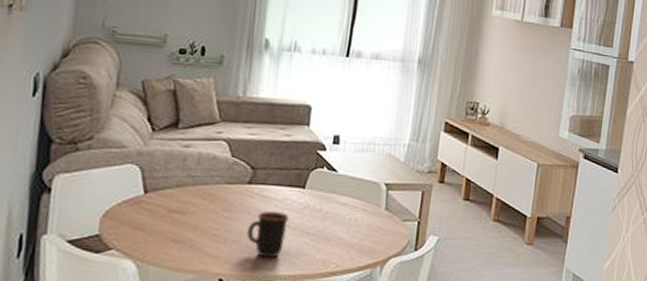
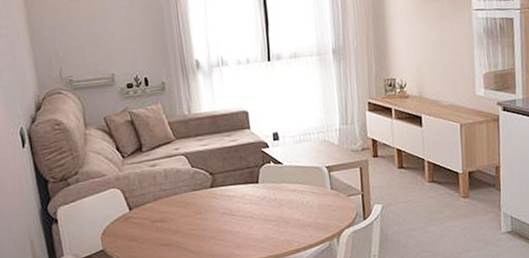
mug: present [247,211,289,258] -> none [219,207,252,247]

